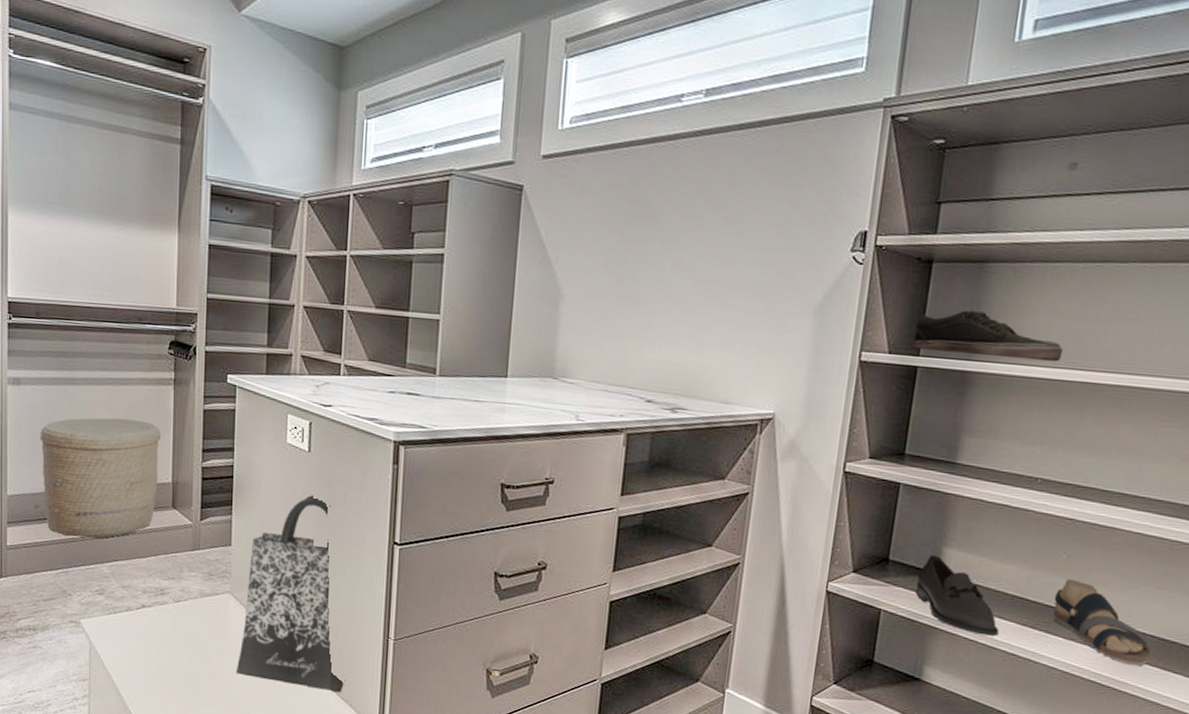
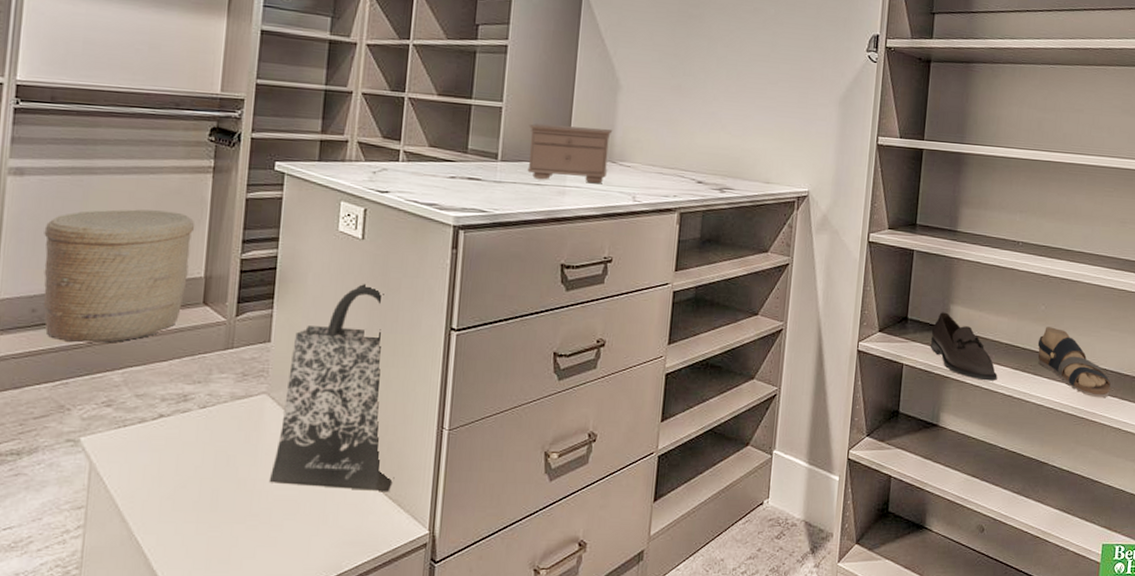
jewelry box: none [466,337,555,401] -> present [527,123,613,184]
shoe: present [911,310,1064,362] -> none [917,101,1032,145]

